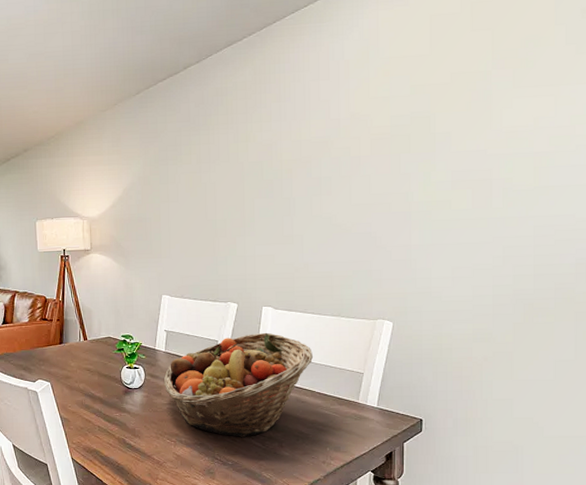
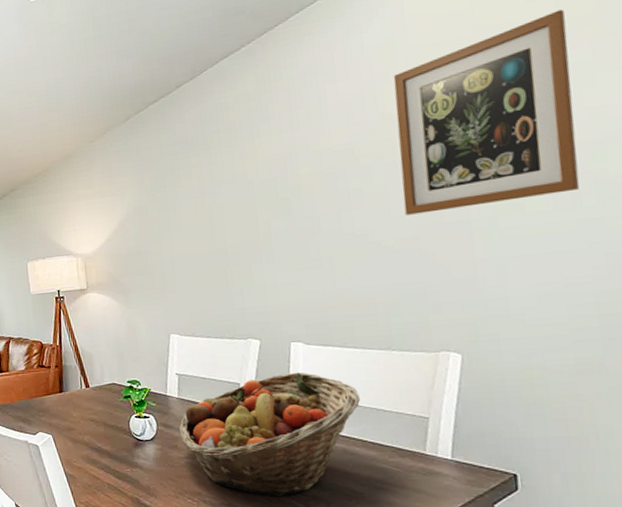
wall art: none [362,41,498,204] -> present [393,9,580,215]

